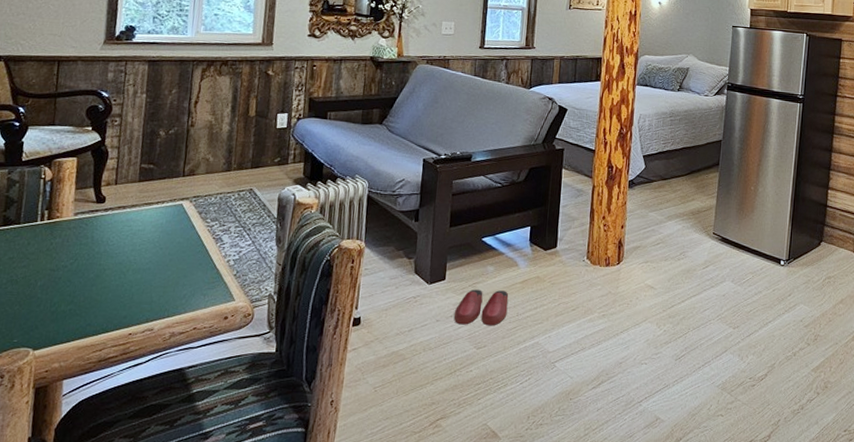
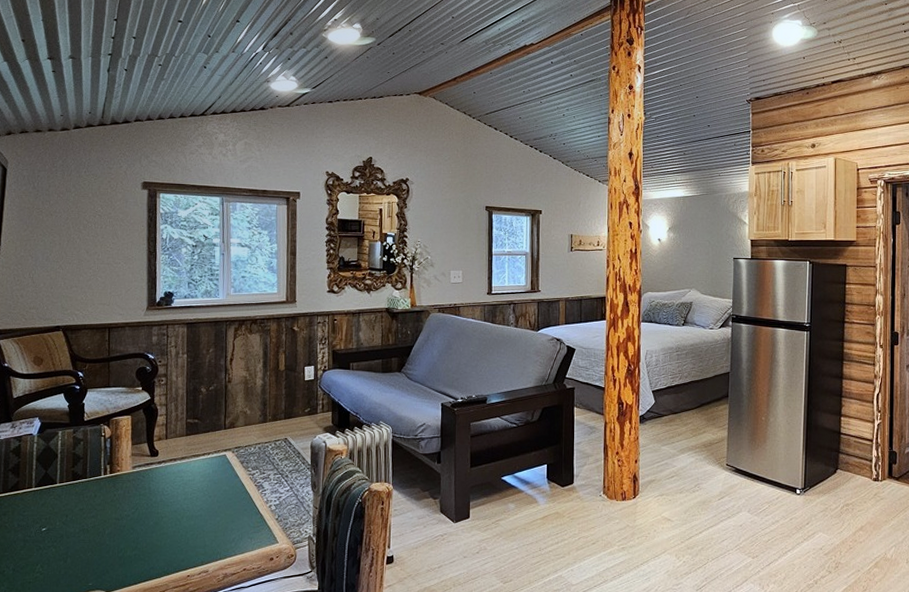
slippers: present [454,289,509,326] -> none [480,526,531,561]

